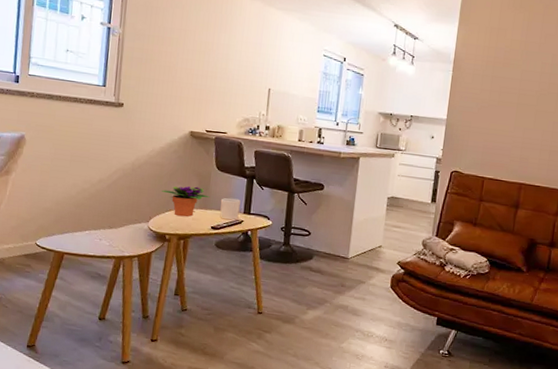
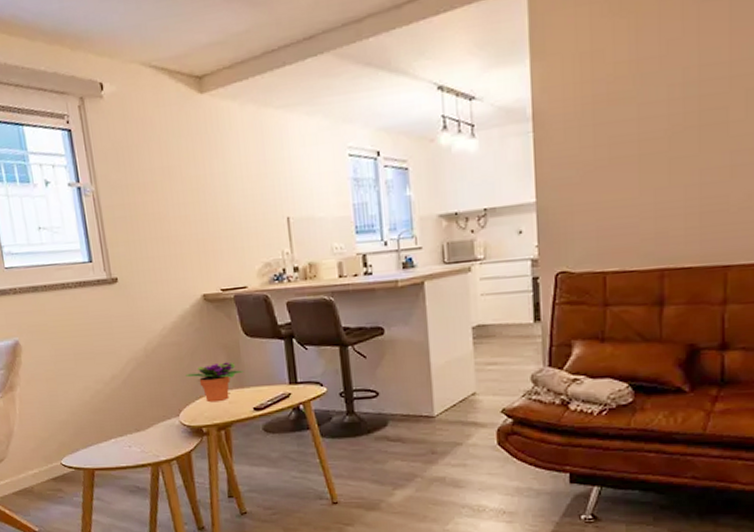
mug: present [220,197,241,221] -> none [257,367,284,396]

